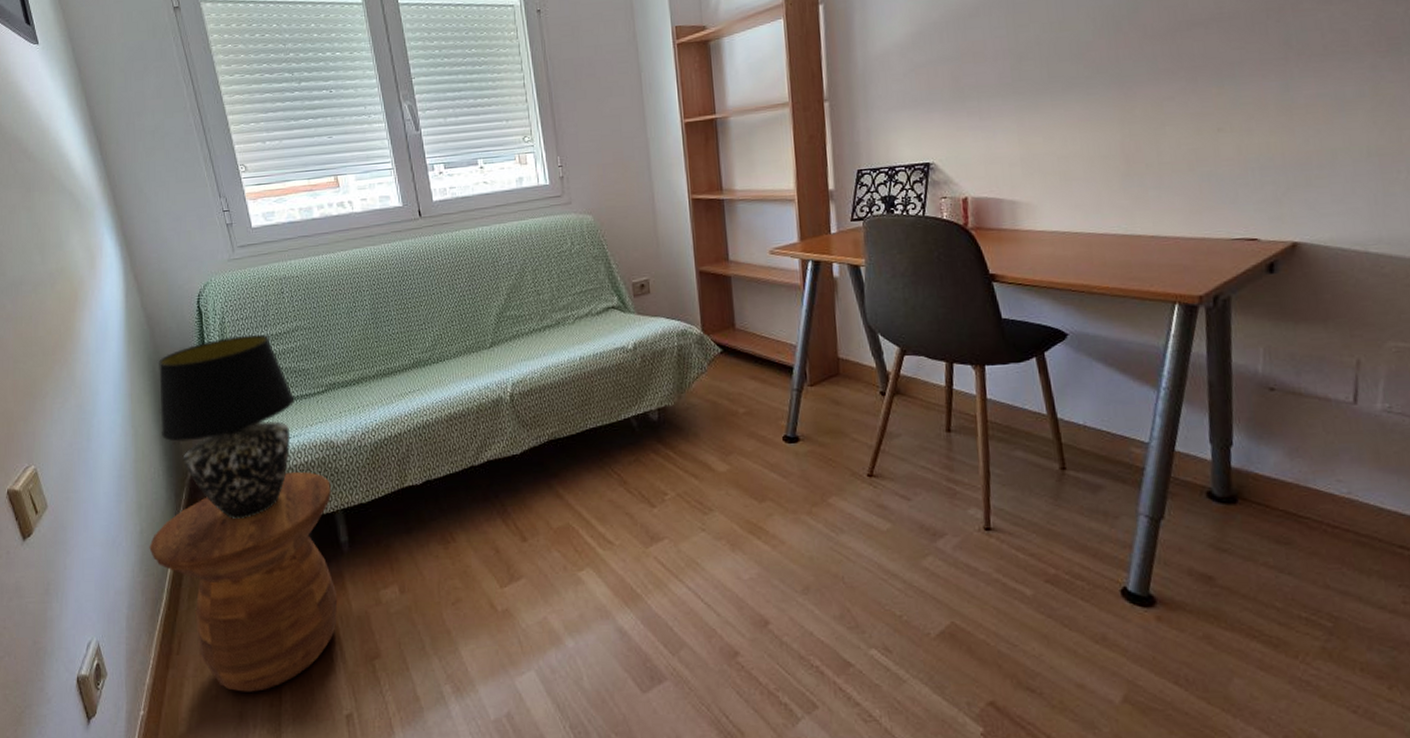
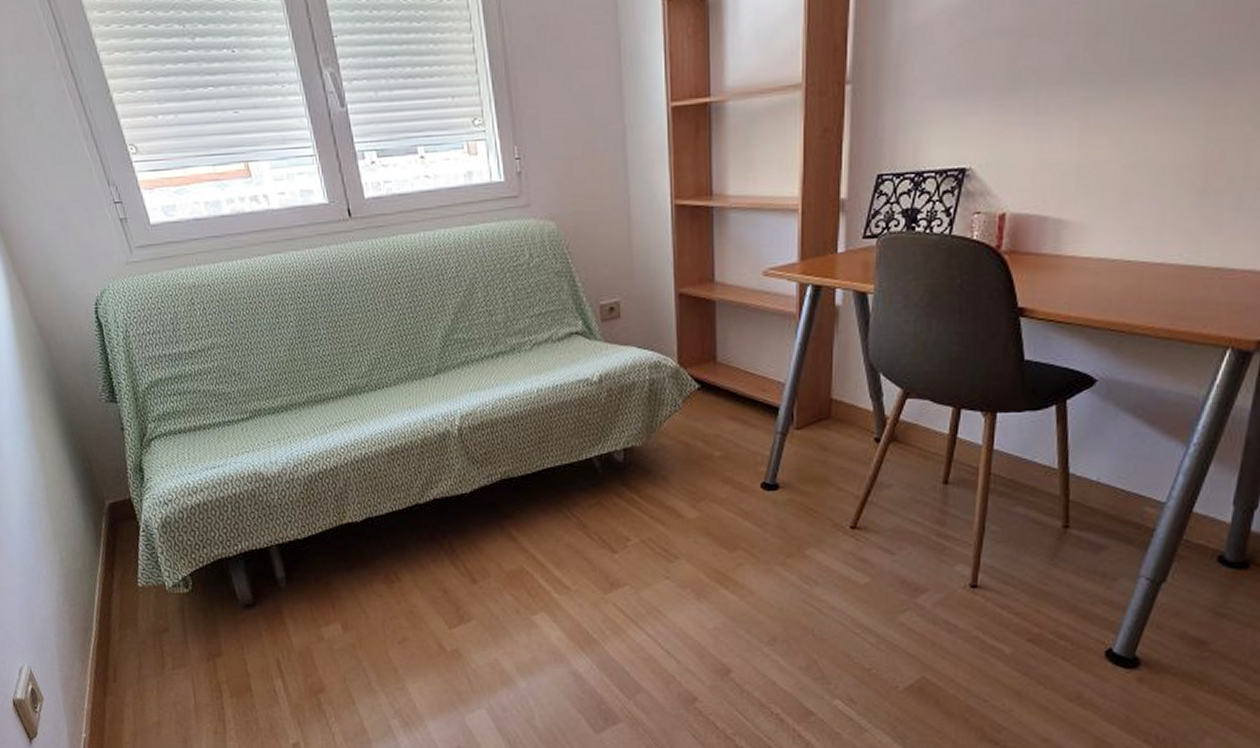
side table: present [149,471,338,692] -> none [72,504,278,720]
table lamp: present [159,334,295,519] -> none [58,351,217,551]

